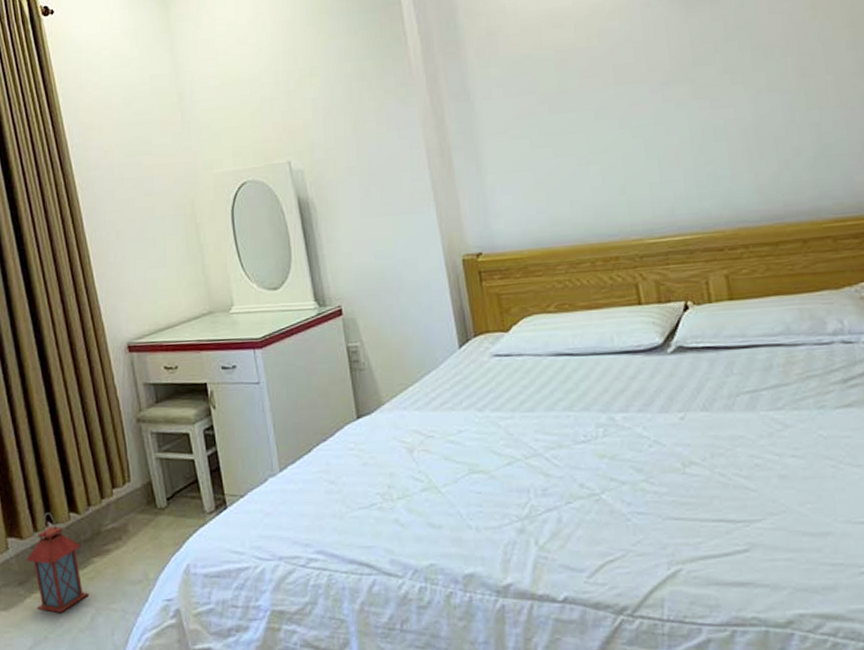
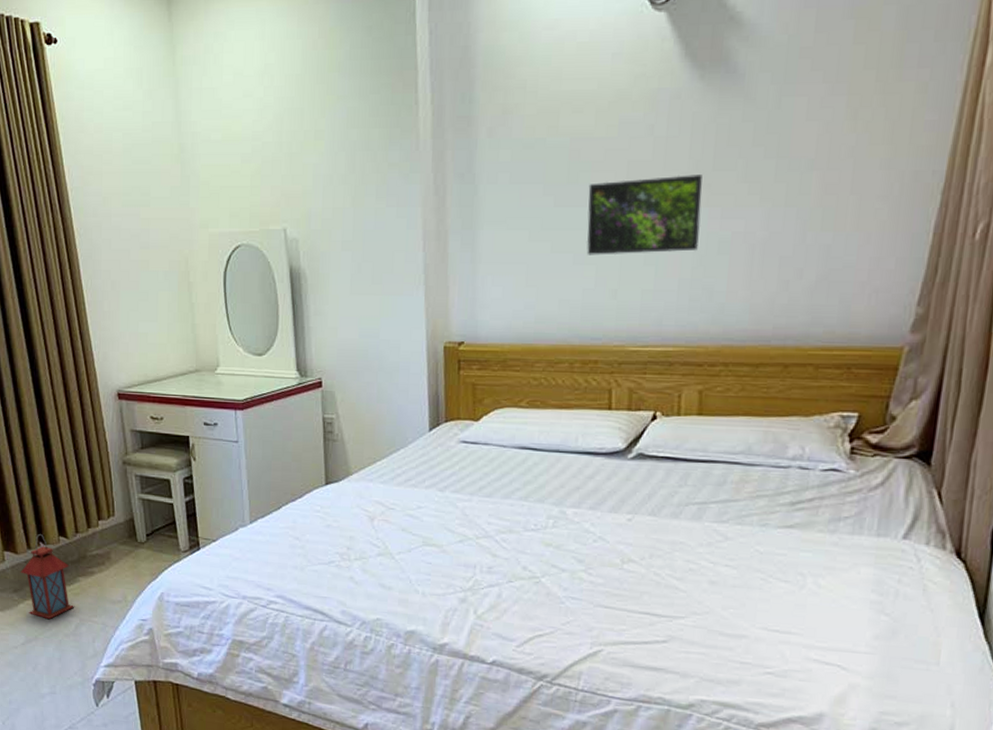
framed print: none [579,71,695,156] -> present [586,175,702,255]

